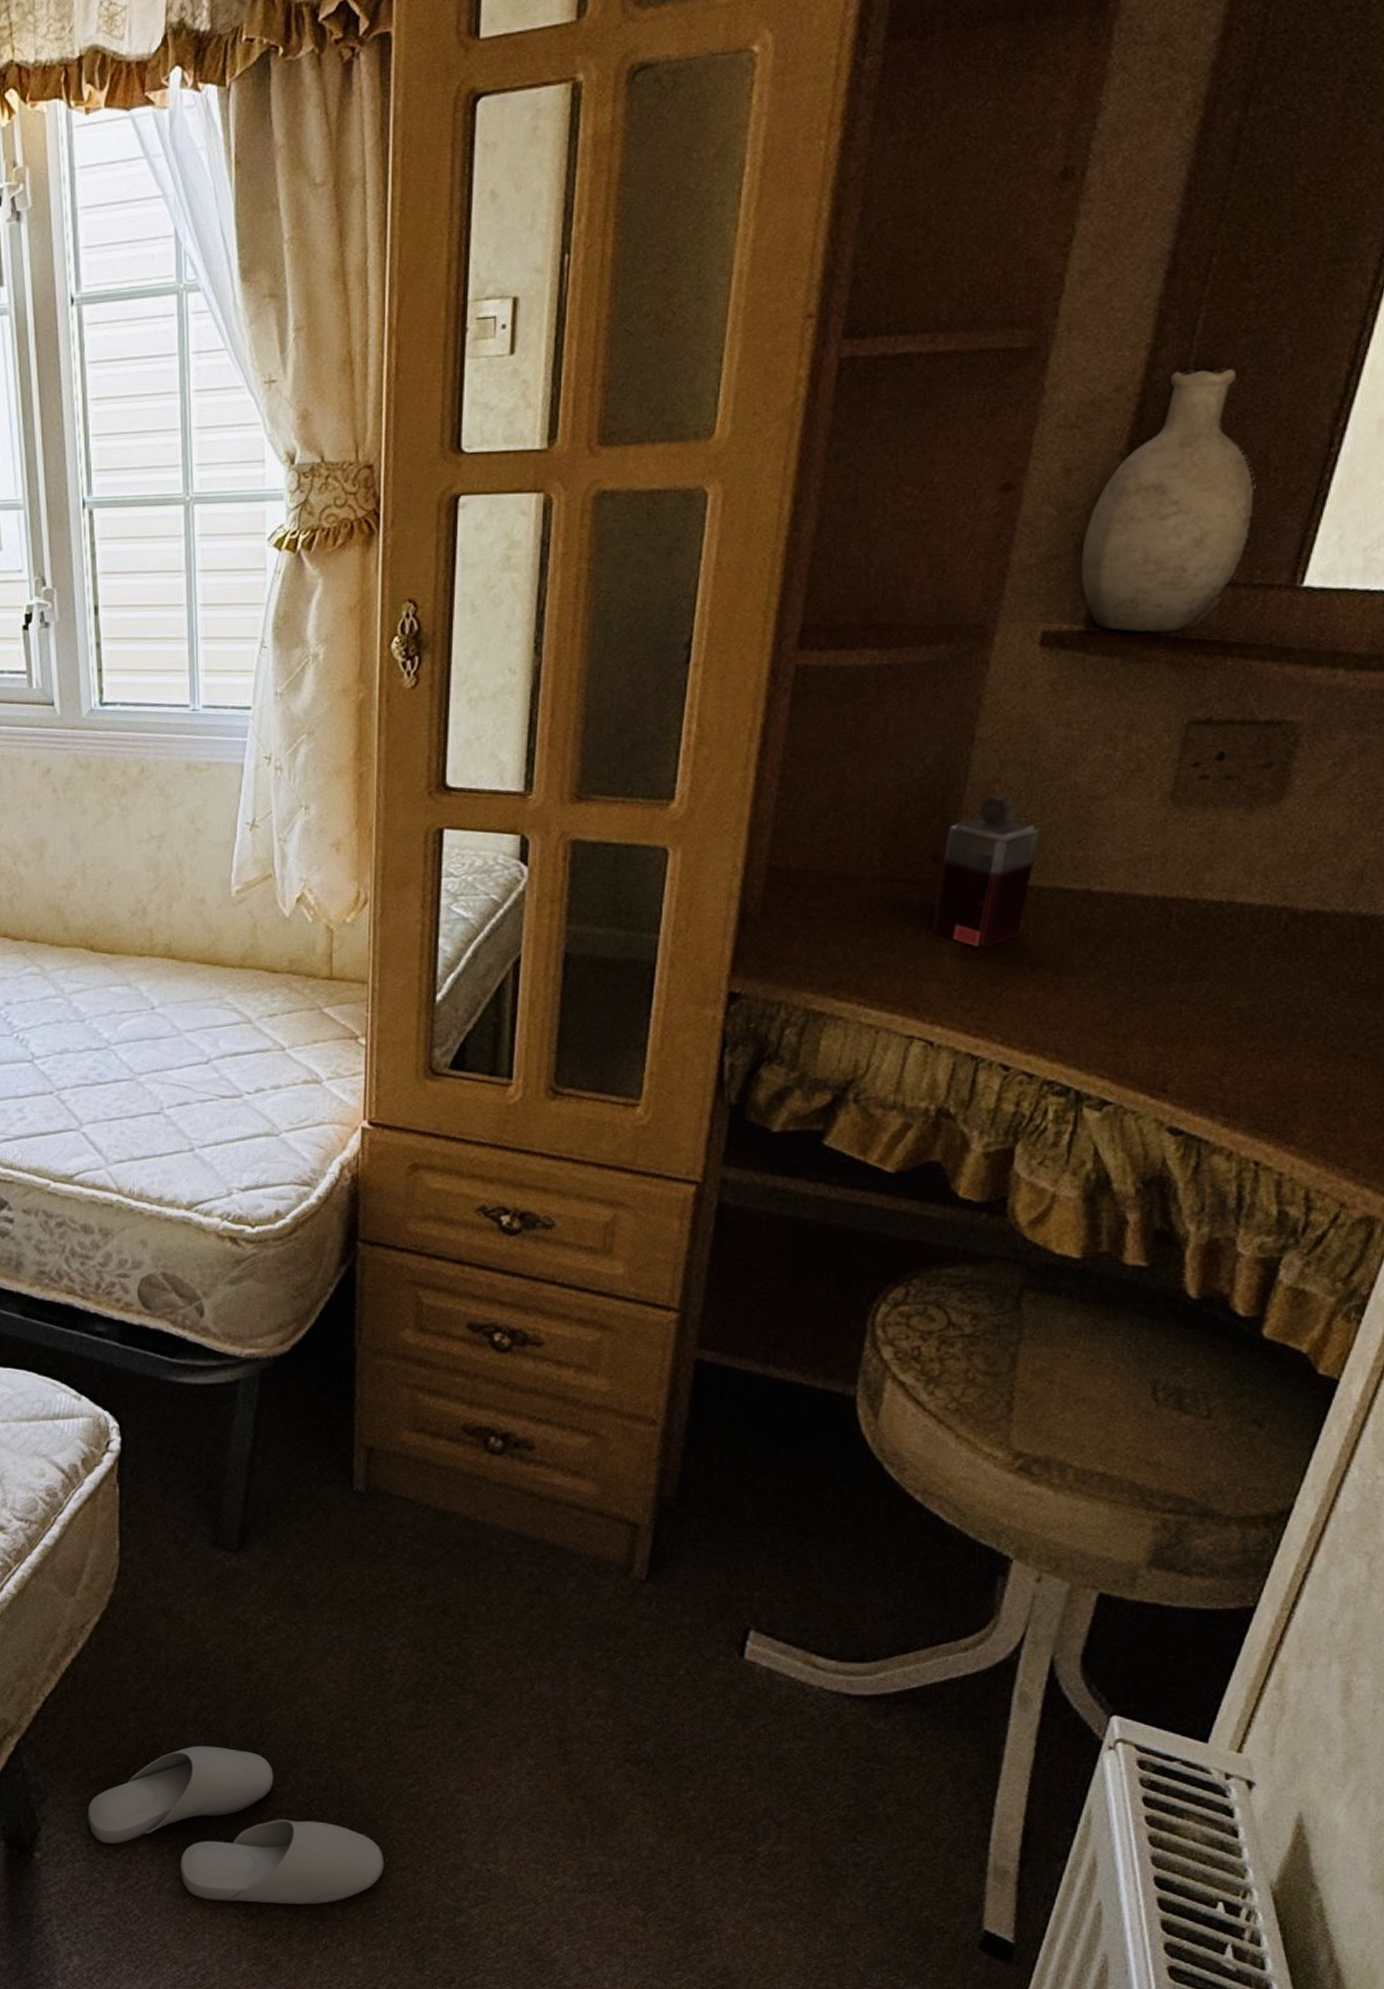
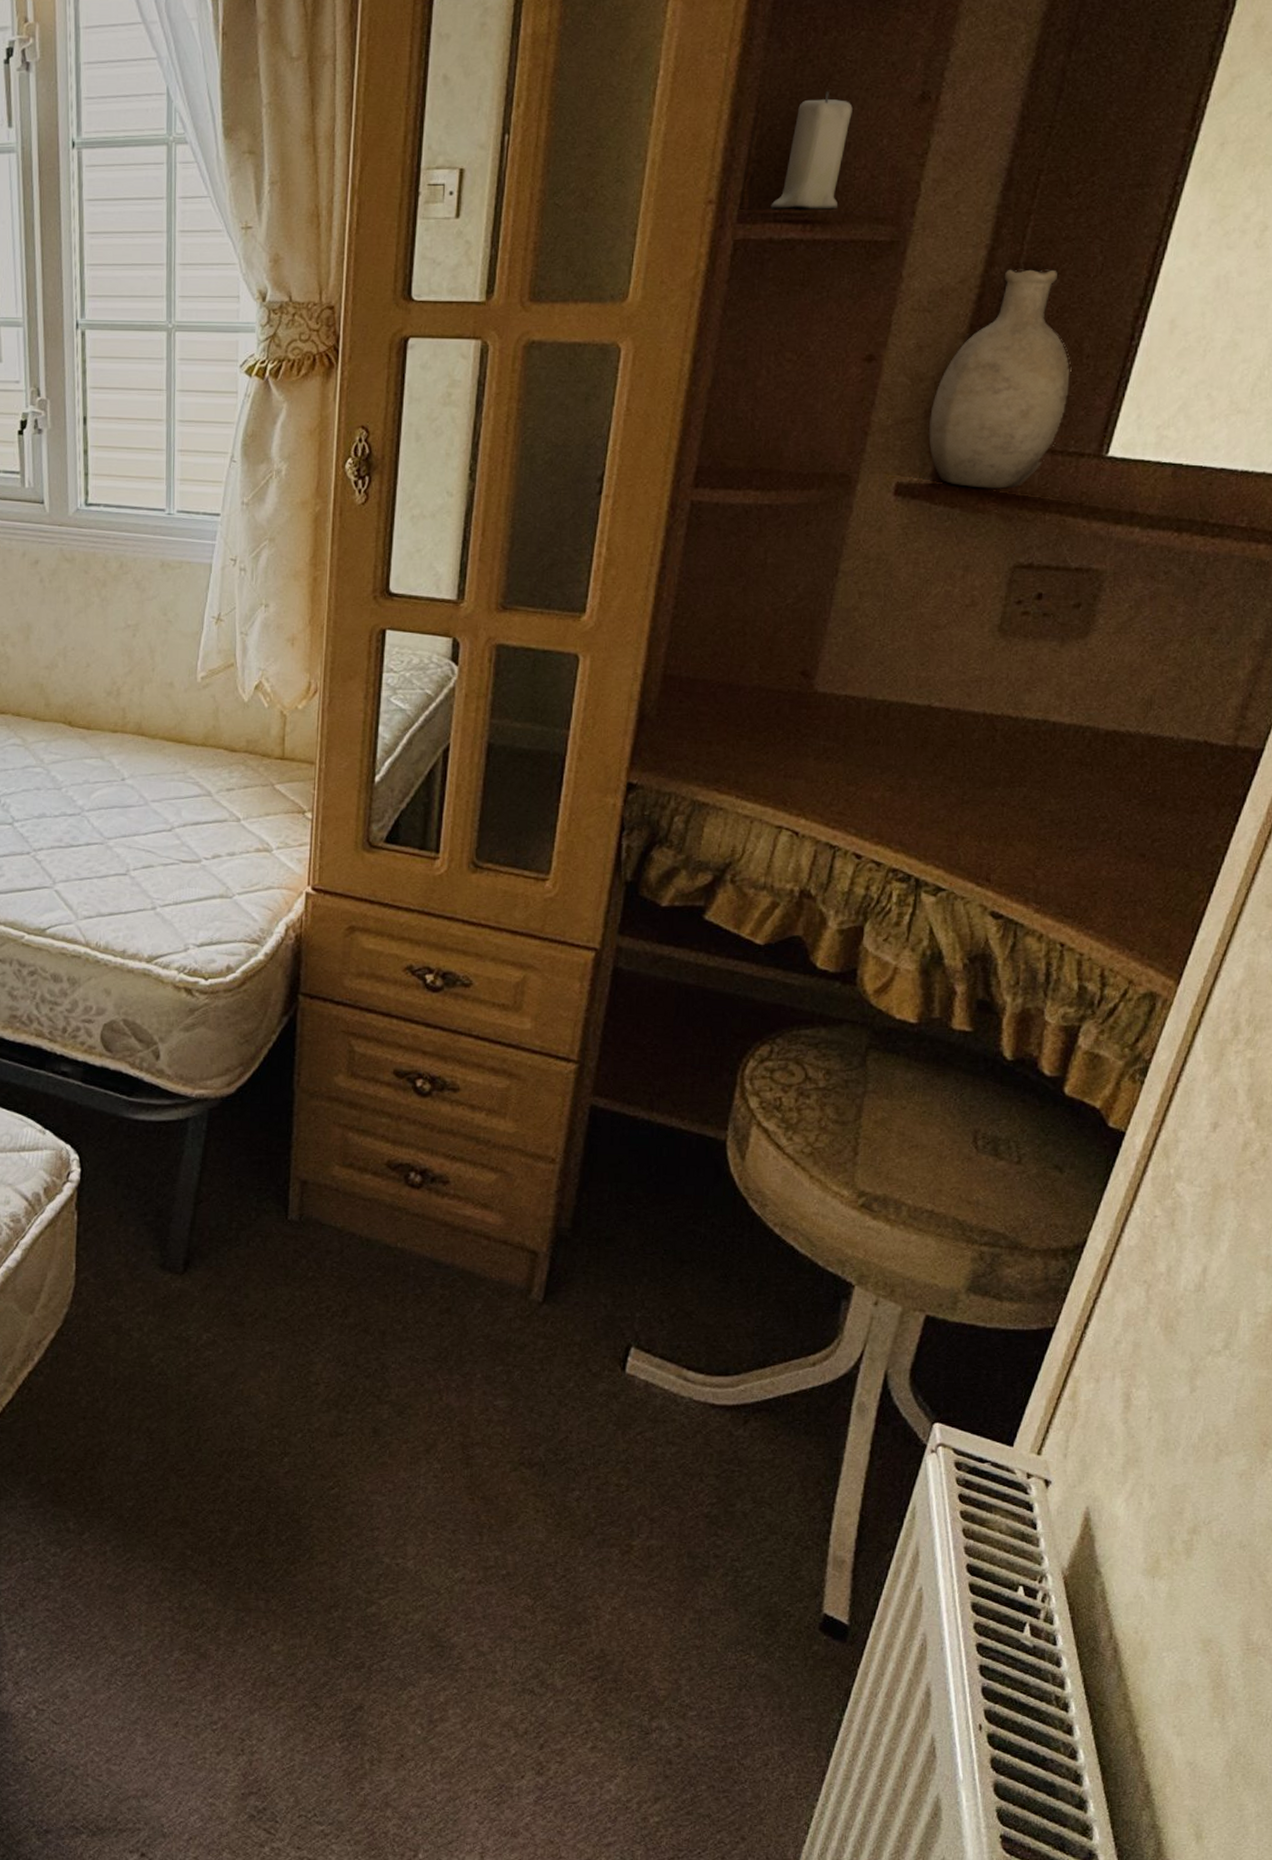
slippers: present [88,1745,384,1905] -> none [37,1452,305,1598]
candle: none [882,175,979,320] -> present [770,90,853,211]
perfume bottle: present [931,793,1039,948] -> none [799,620,890,752]

